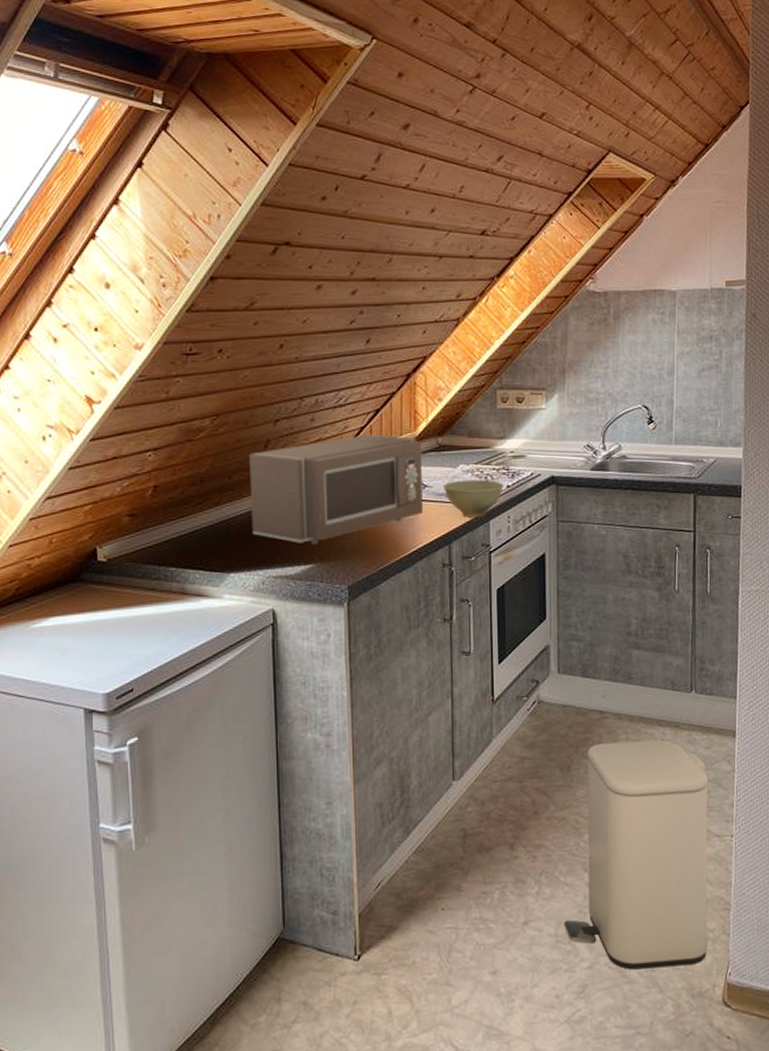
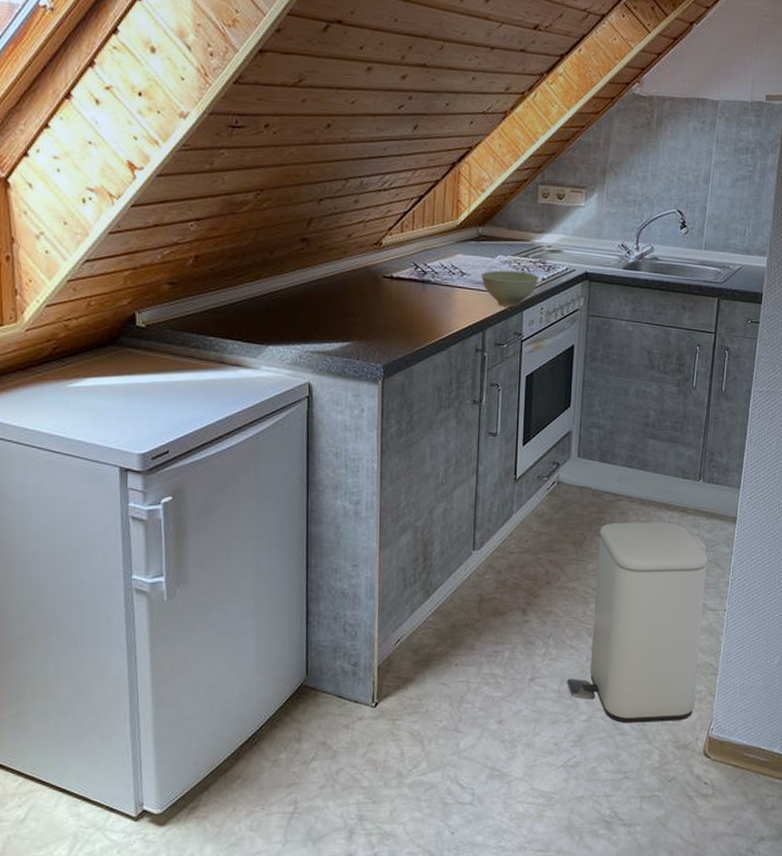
microwave: present [249,434,423,544] -> none [291,219,463,323]

